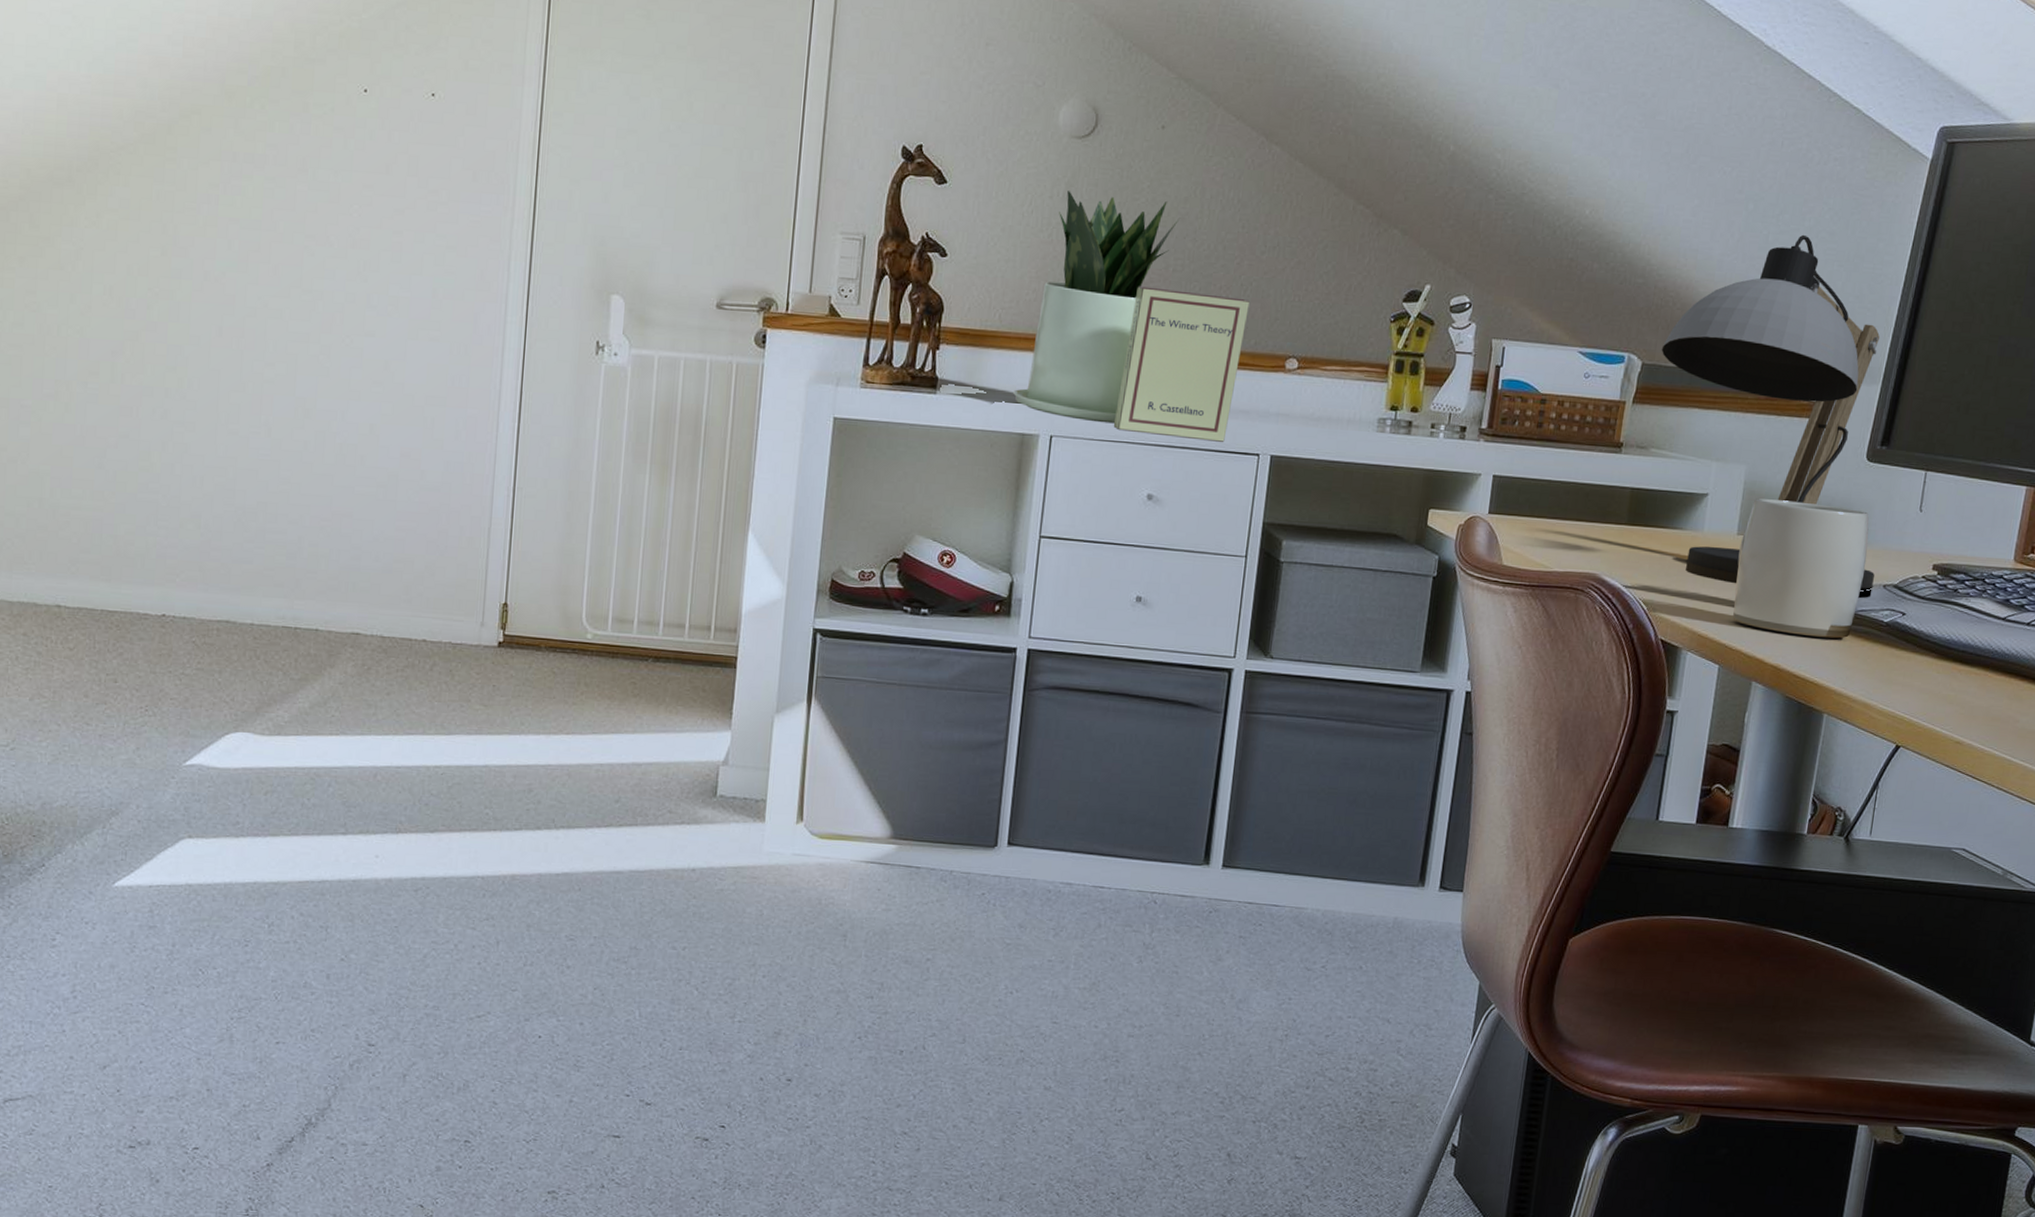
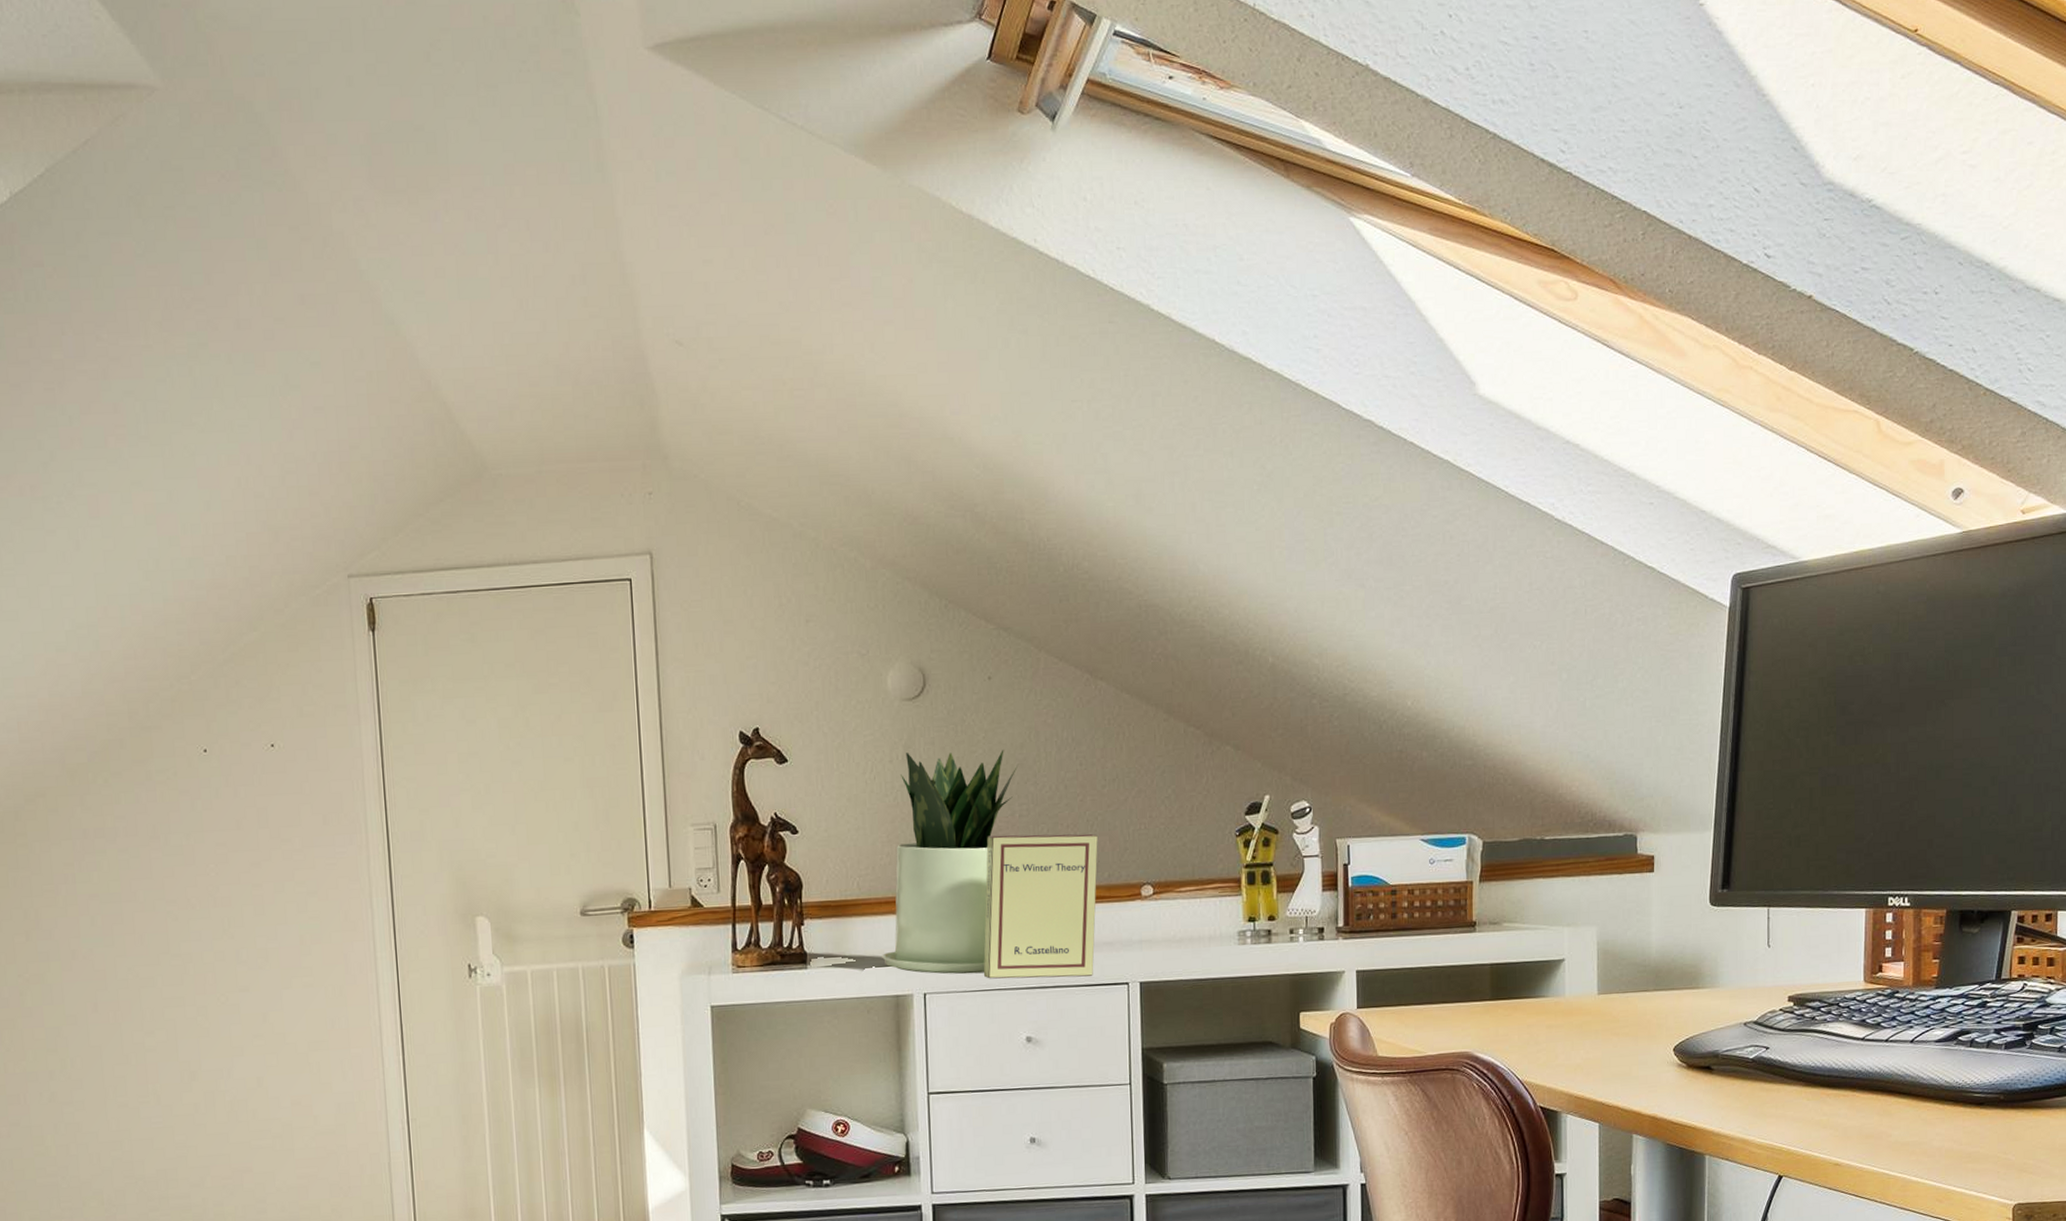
desk lamp: present [1661,234,1880,599] -> none [1499,696,1734,1043]
mug: present [1733,498,1869,639] -> none [1602,953,1725,1083]

